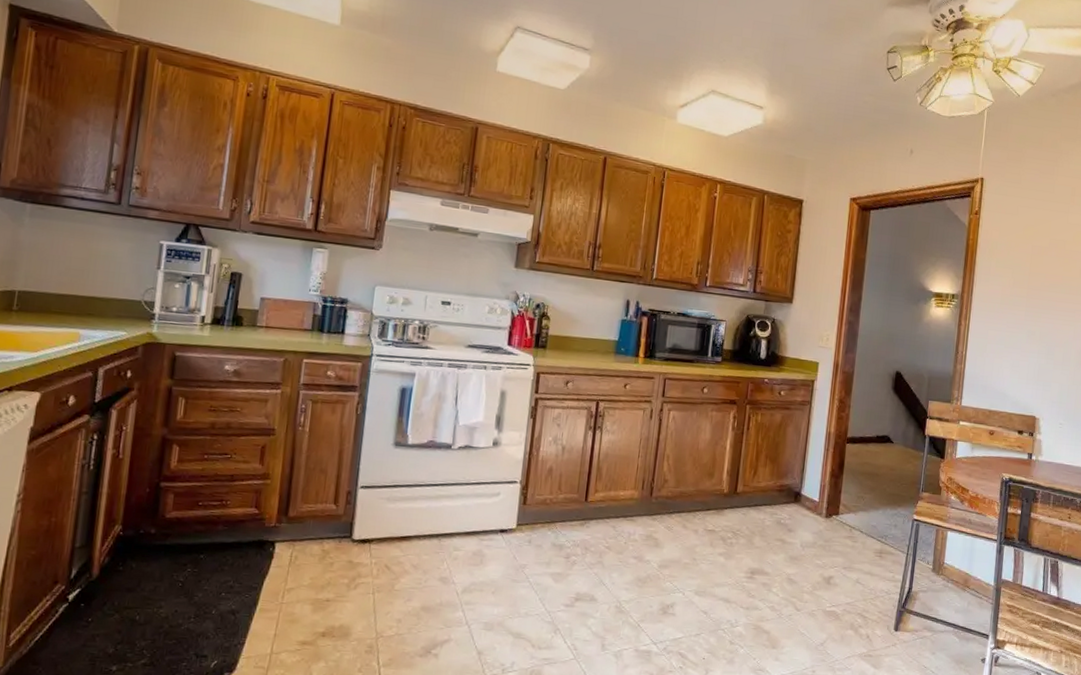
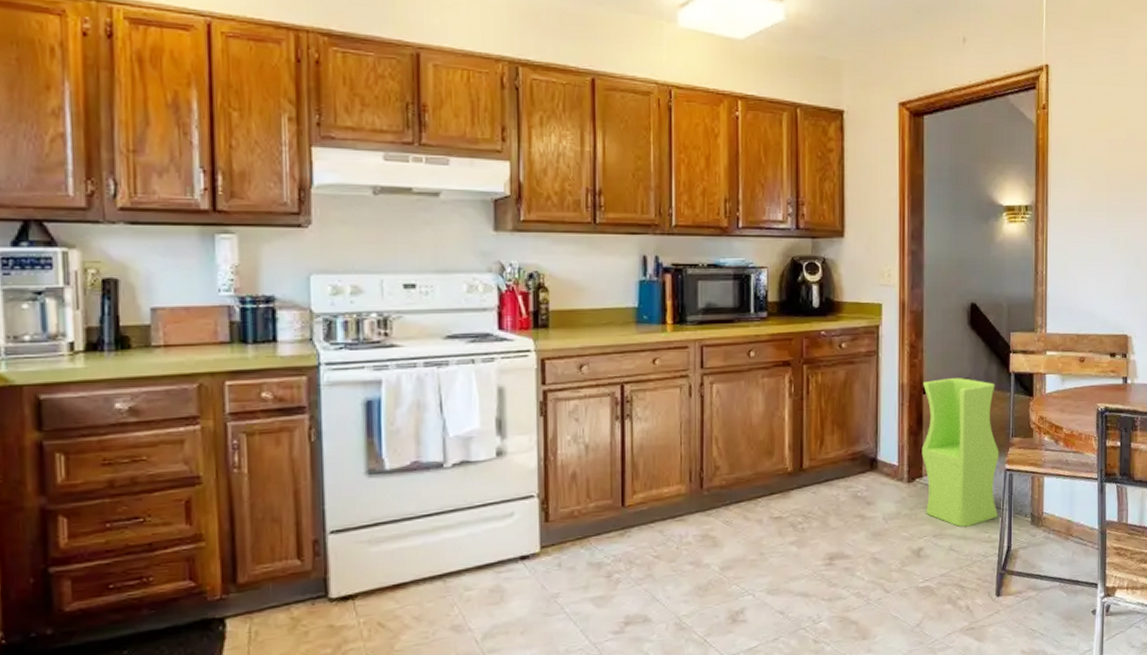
trash bin: none [839,432,911,565] -> present [921,378,999,527]

